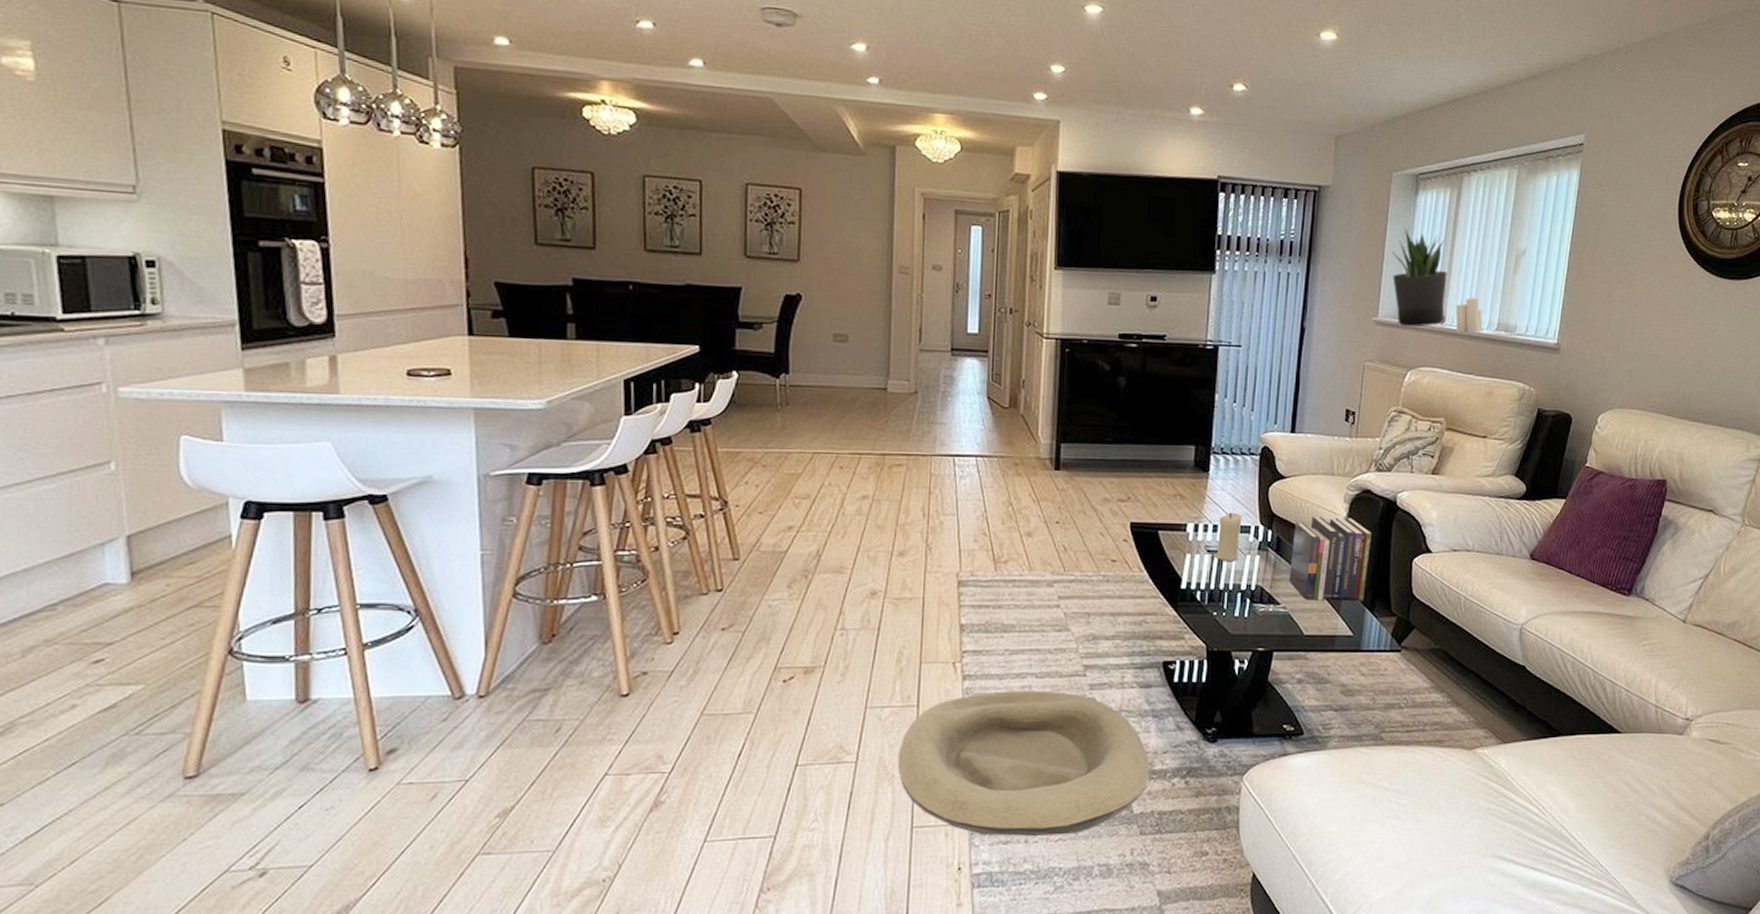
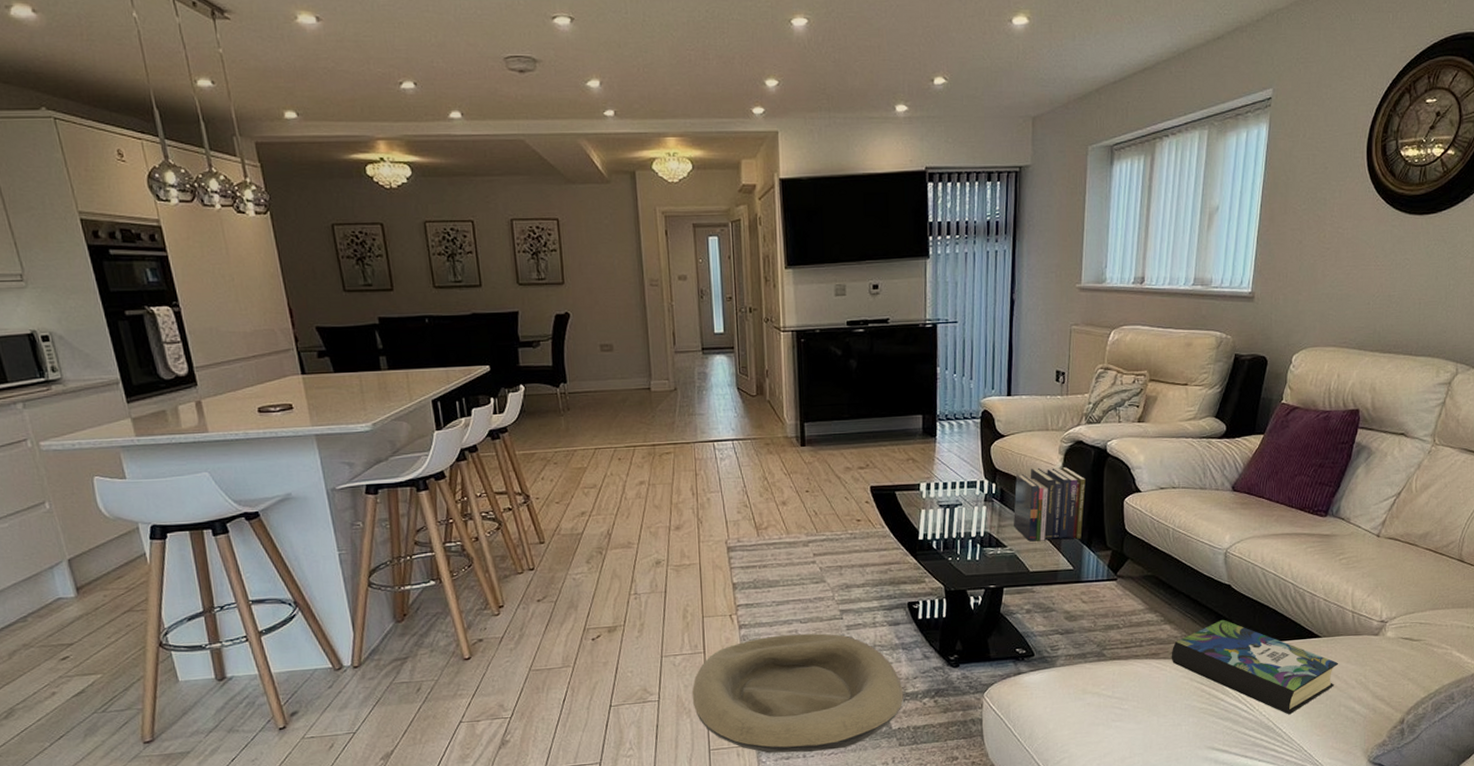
candle: present [1212,512,1242,562] -> none [944,470,969,514]
planter: present [1392,227,1448,327] -> none [1092,197,1145,290]
candle: present [1454,297,1484,334] -> none [1153,256,1181,291]
book: none [1457,705,1640,822] -> present [1171,619,1339,715]

